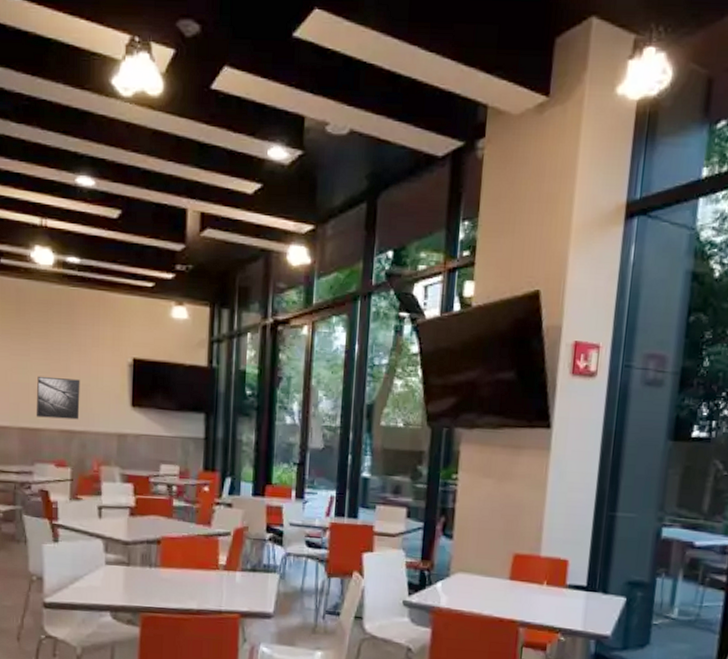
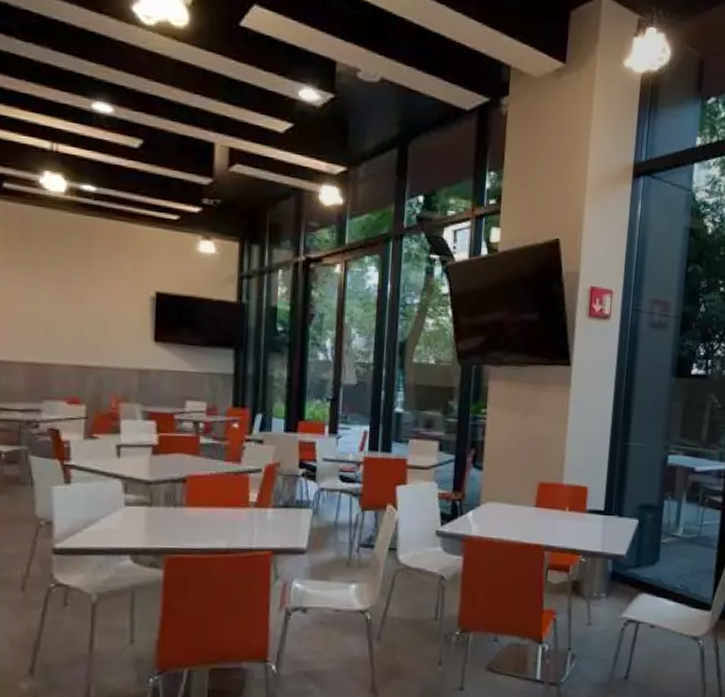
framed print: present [36,376,80,420] -> none [44,308,97,355]

